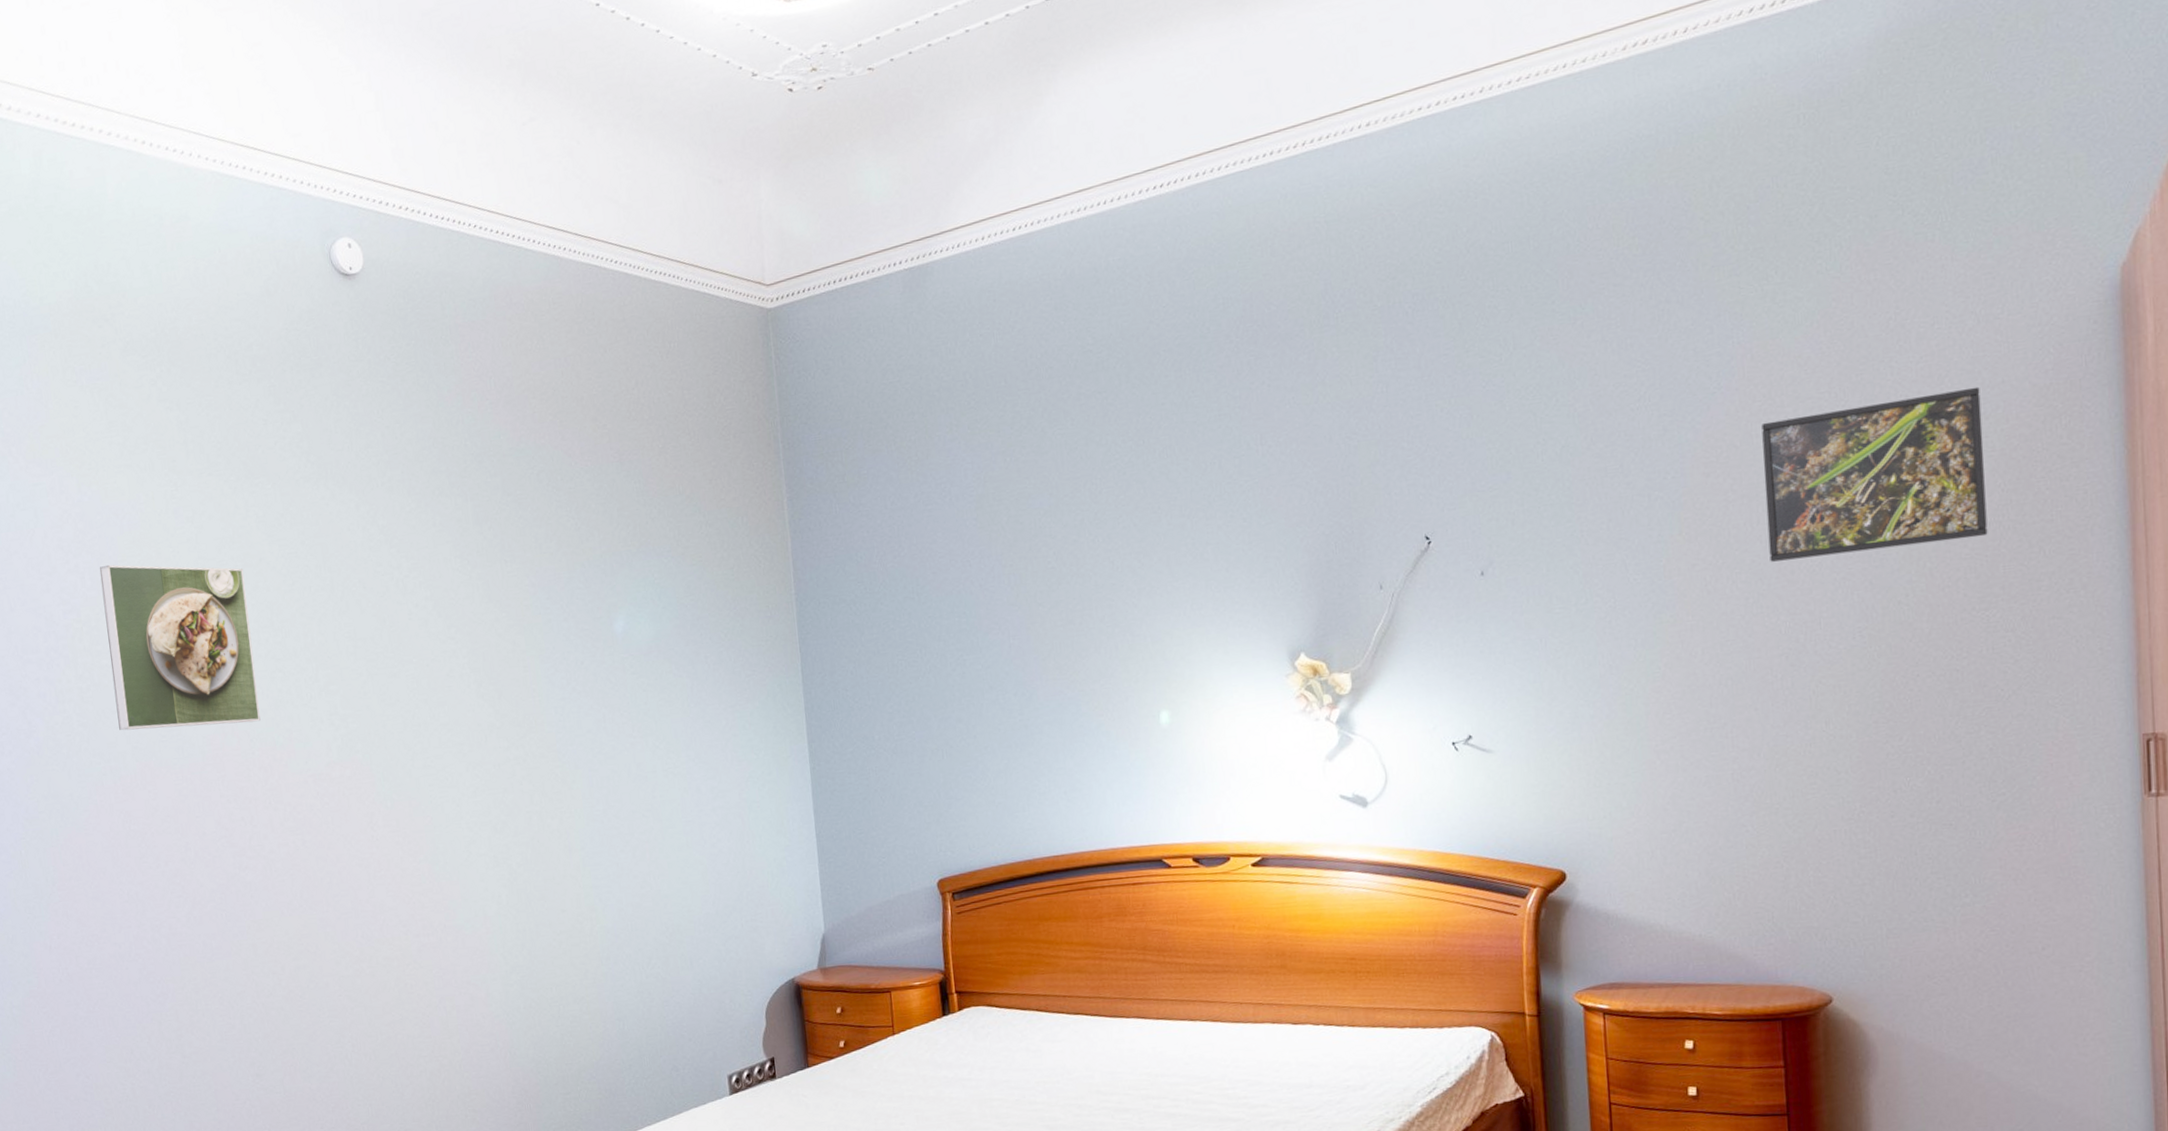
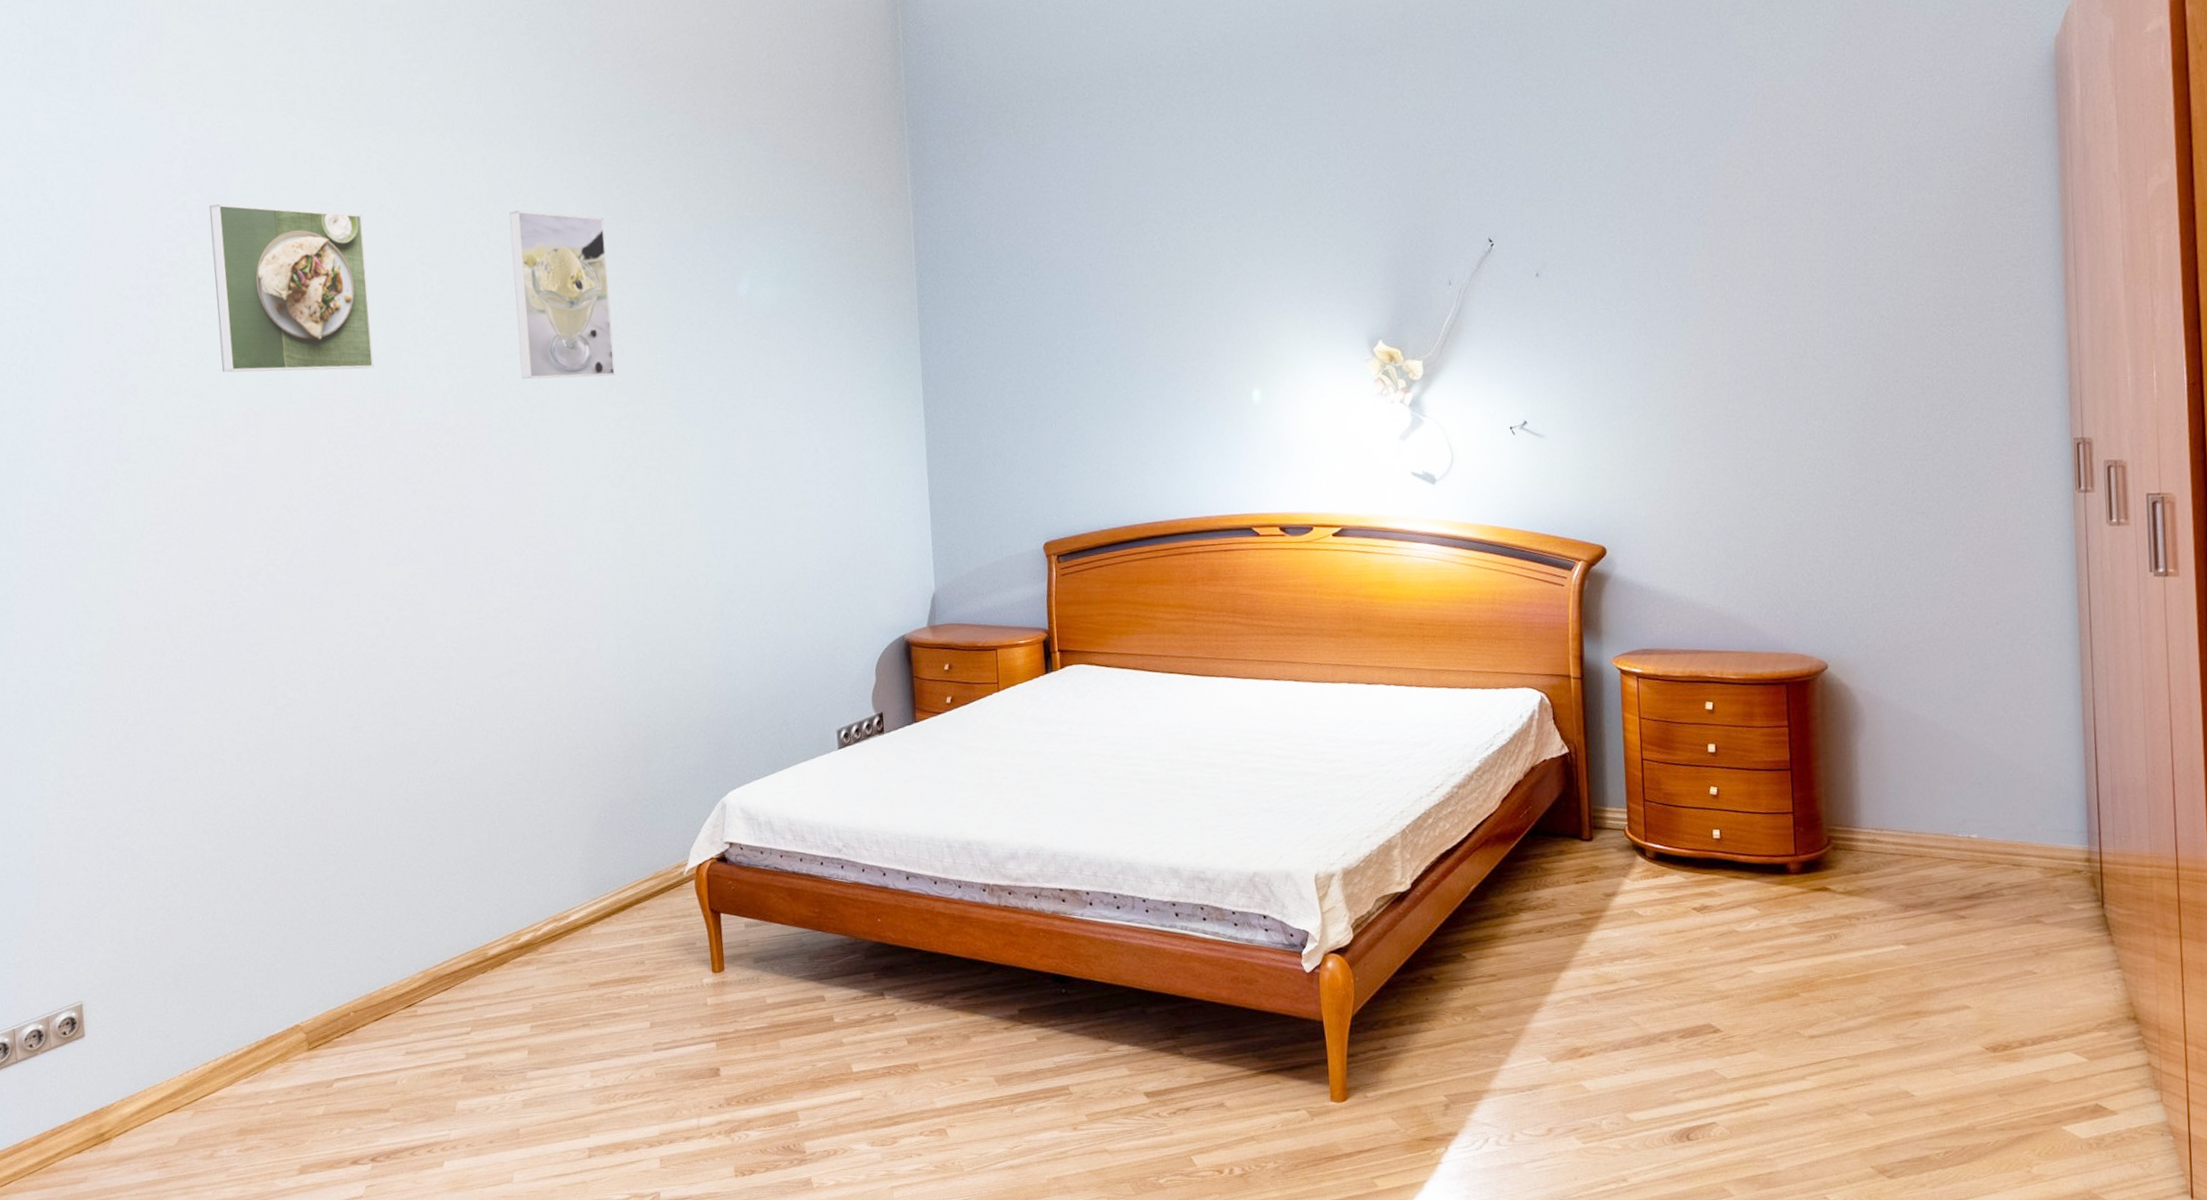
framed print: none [384,557,494,727] -> present [509,210,616,379]
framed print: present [1761,386,1988,562] -> none [1771,133,1952,276]

